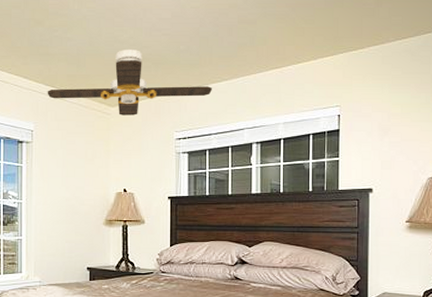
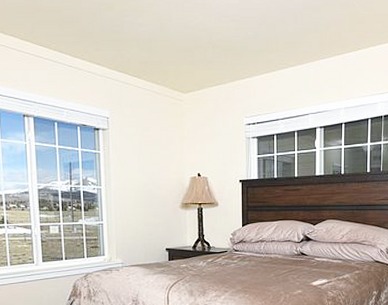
ceiling fan: present [47,50,212,116] -> none [120,36,279,102]

